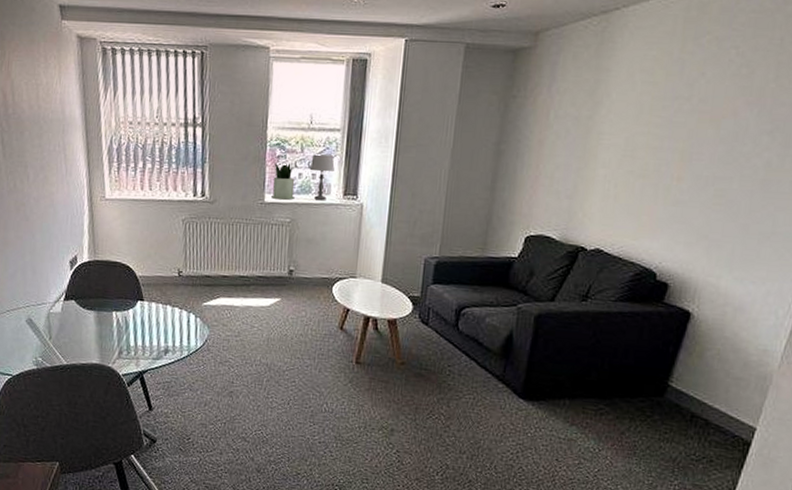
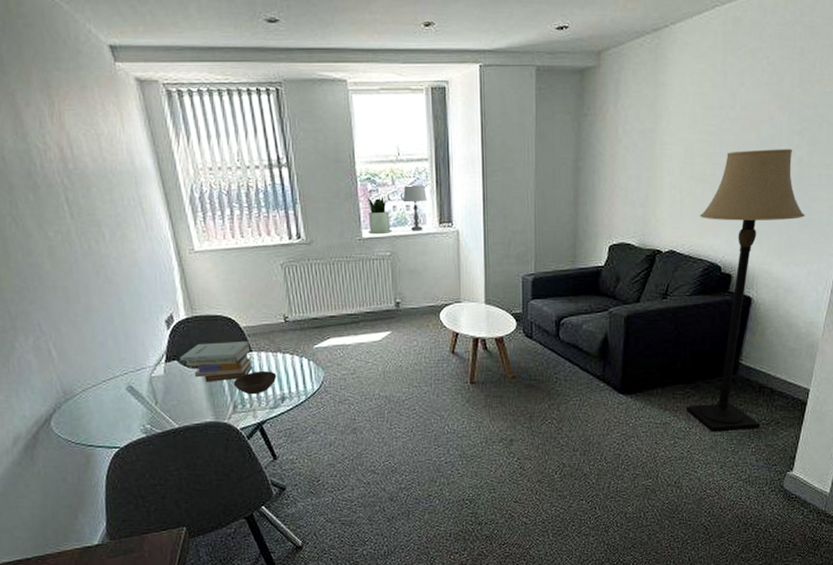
books: none [77,286,143,326] -> present [180,341,253,383]
bowl: none [122,321,164,343] -> present [233,371,277,395]
lamp: none [596,147,769,463] -> present [685,148,805,431]

